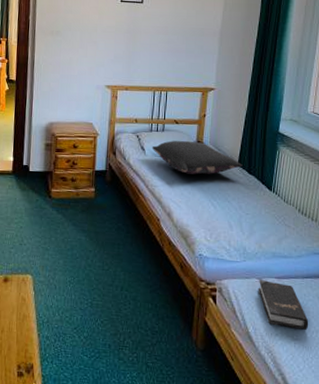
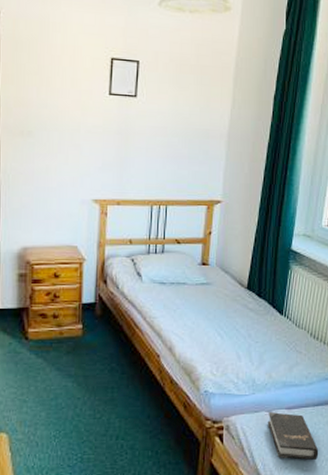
pillow: present [152,141,243,175] -> none [149,264,252,302]

